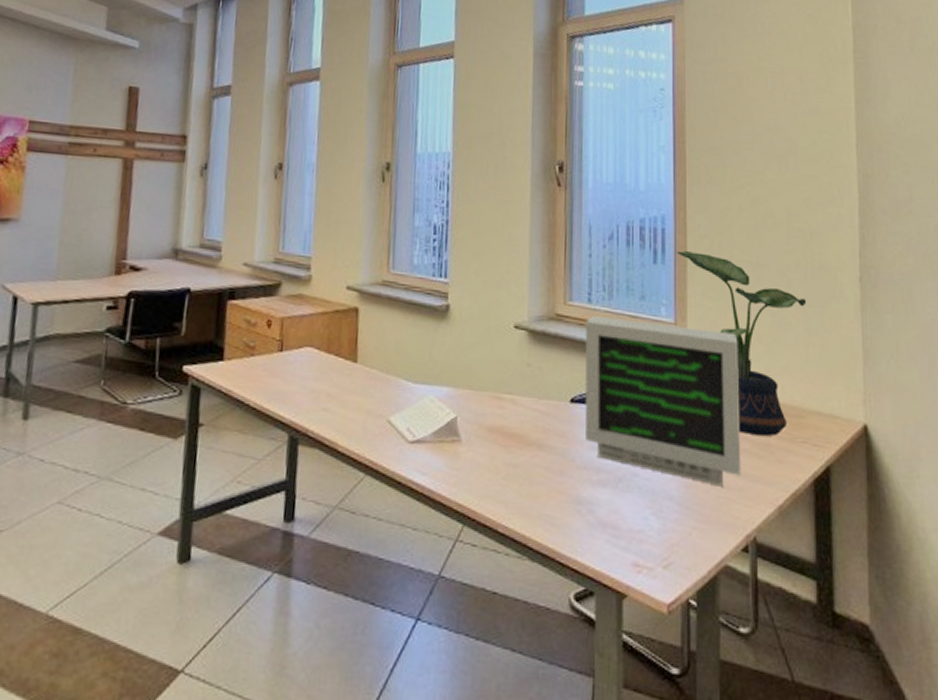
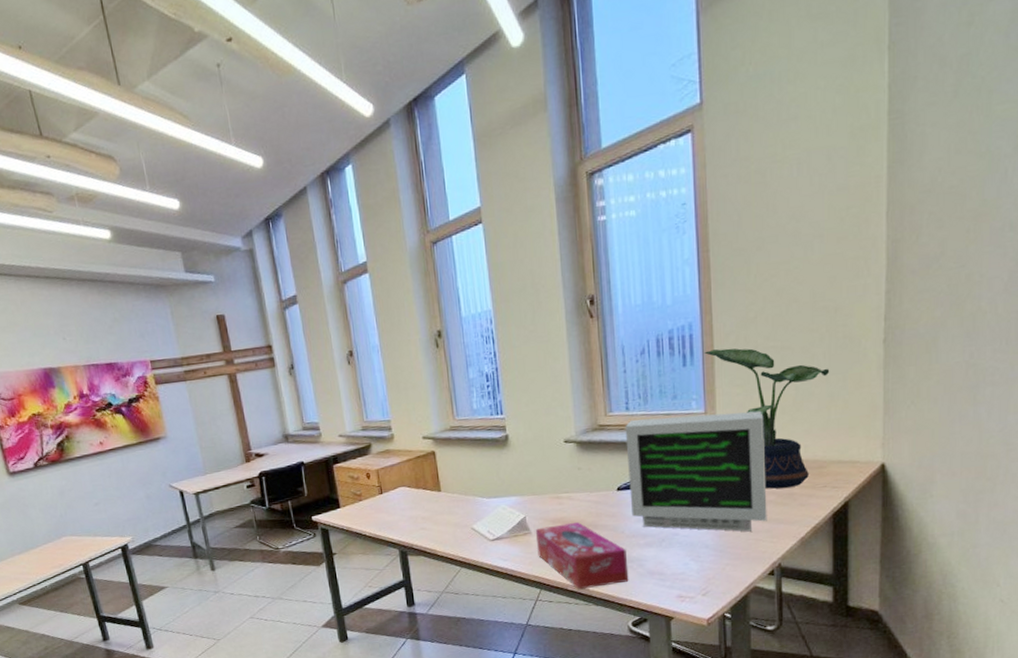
tissue box: none [466,435,576,534] -> present [535,522,629,590]

